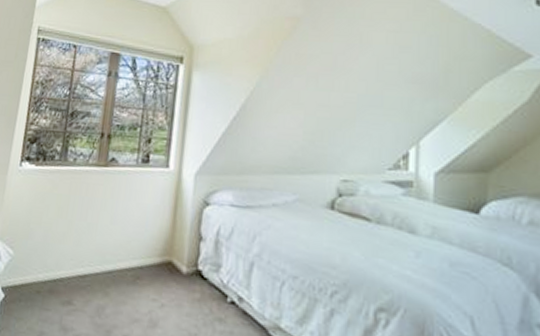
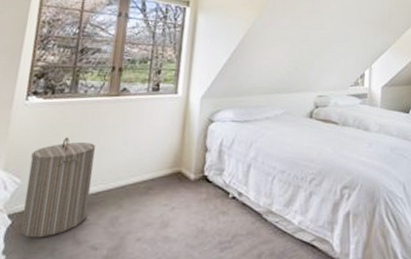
laundry hamper: none [12,209,84,318] -> present [21,137,96,238]

